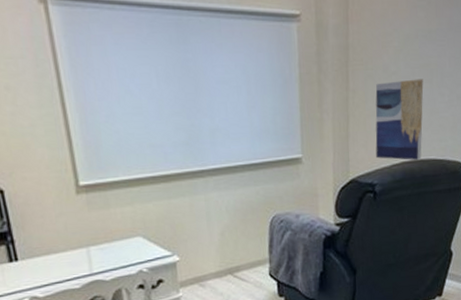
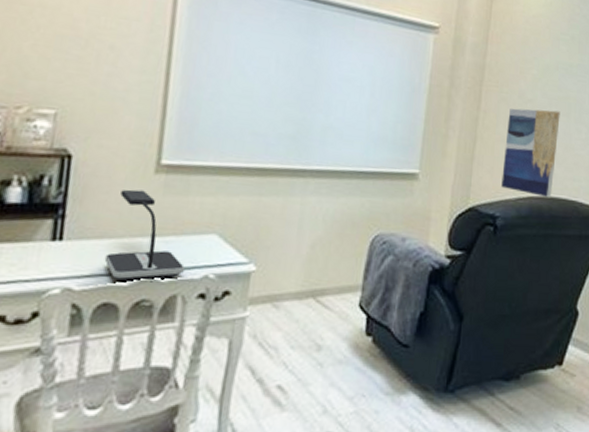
desk lamp: none [53,210,123,286] -> present [104,189,186,283]

